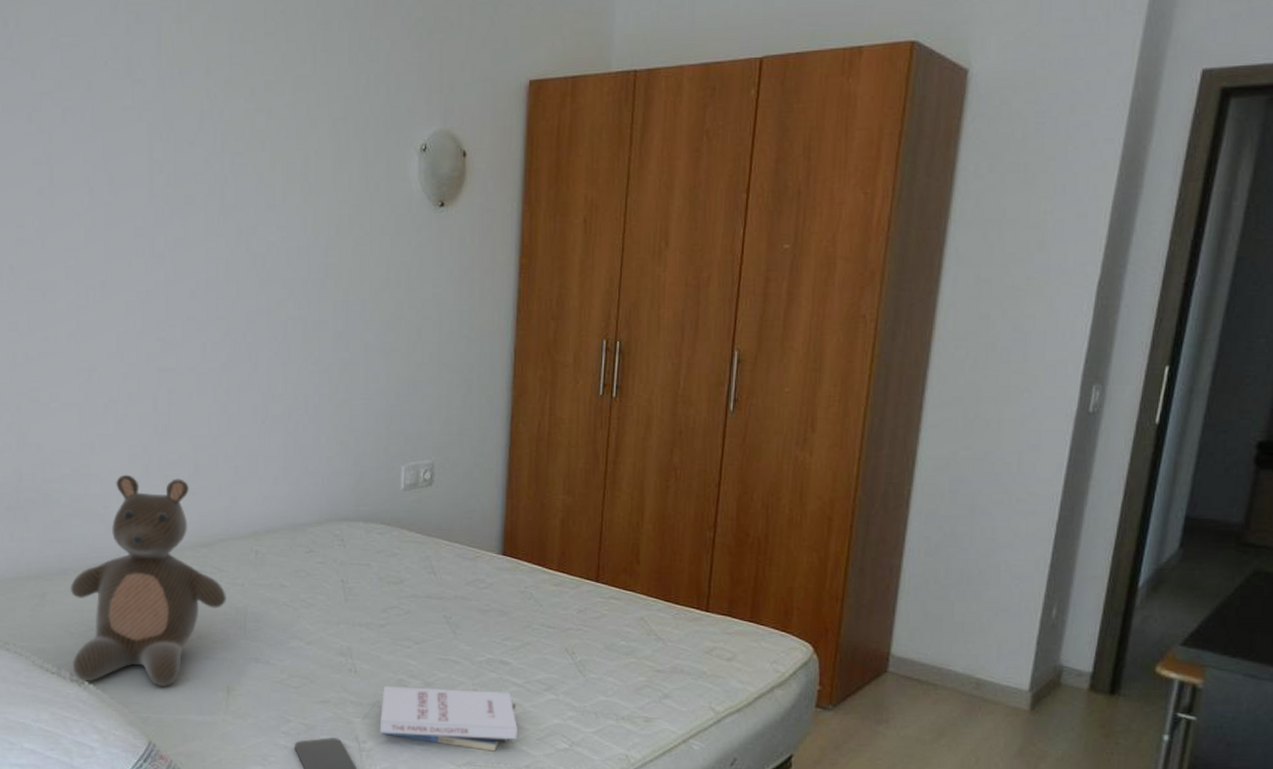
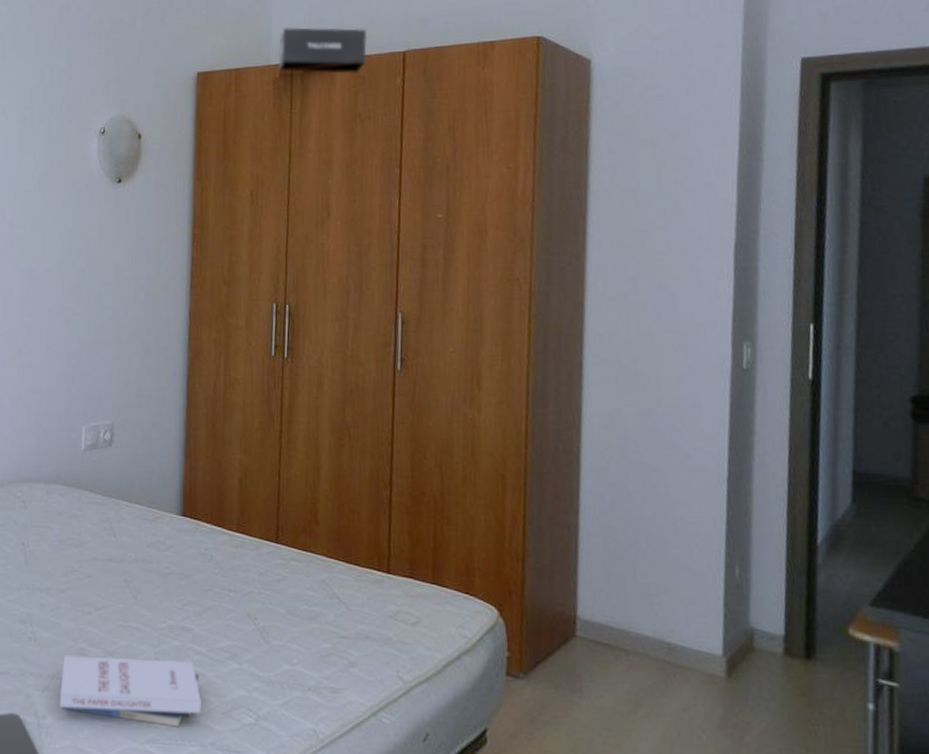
box: none [620,27,721,84] -> present [278,27,368,74]

